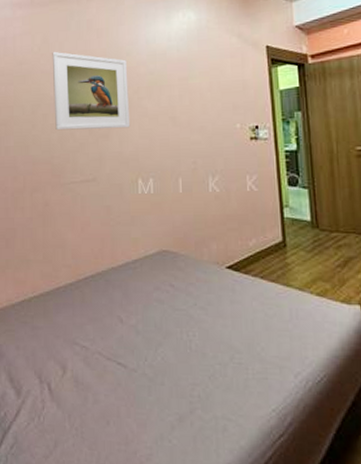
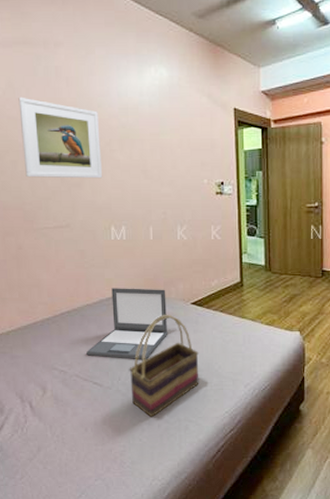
laptop: none [110,248,201,336] -> present [86,288,168,359]
woven basket: none [156,280,239,411] -> present [129,314,199,417]

